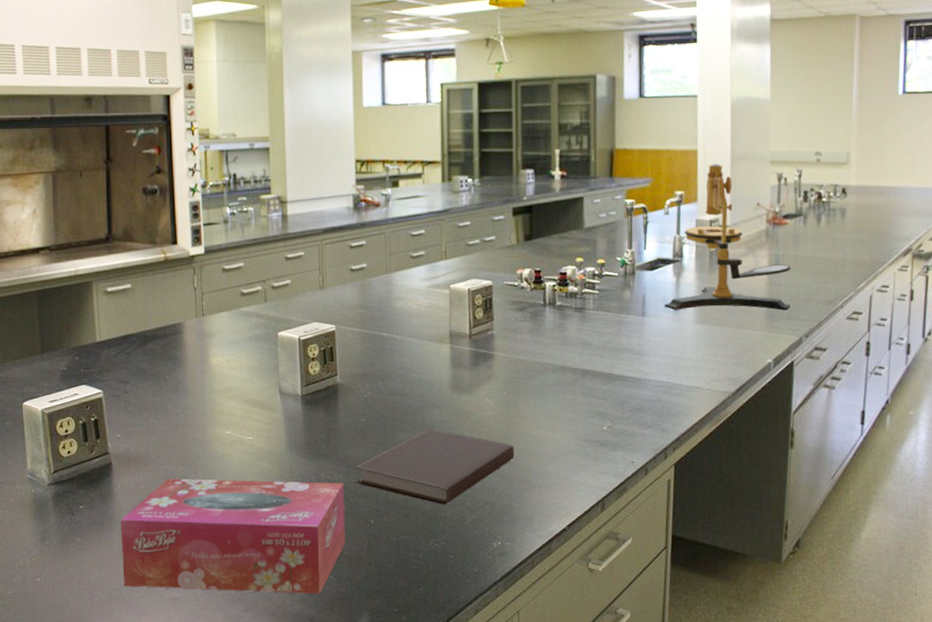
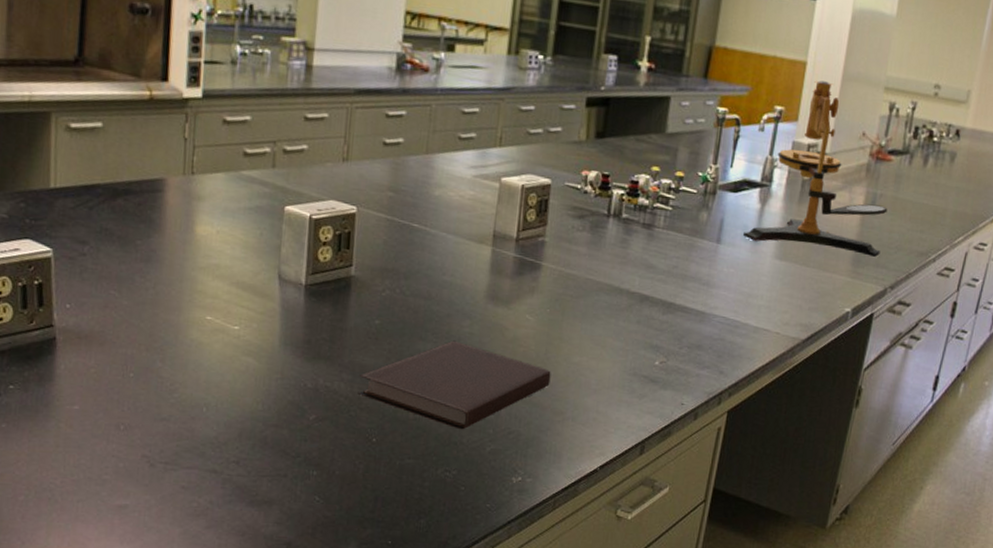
tissue box: present [120,478,346,595] -> none [57,364,346,517]

